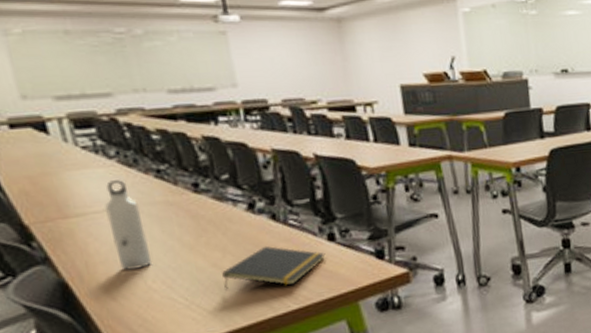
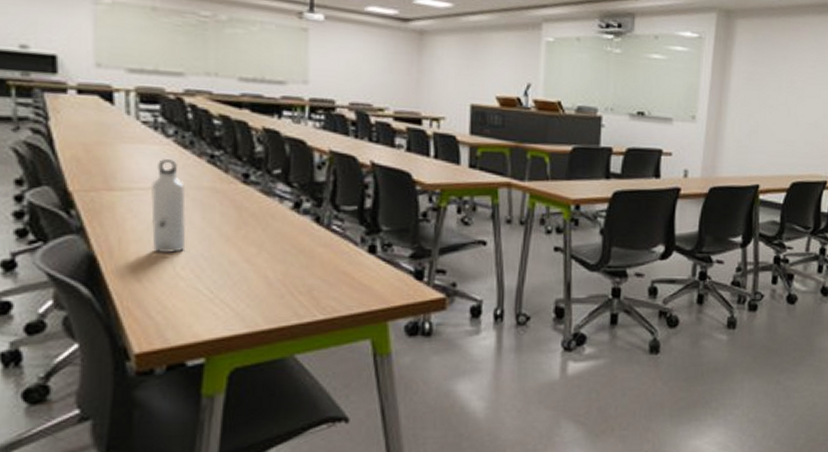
notepad: present [222,245,326,290] -> none [253,248,363,294]

